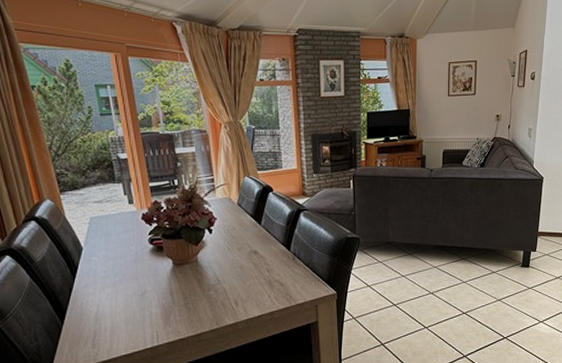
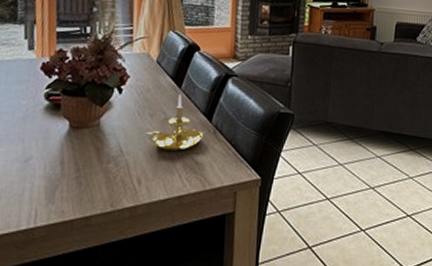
candle holder: none [236,229,284,276] -> present [145,94,203,151]

